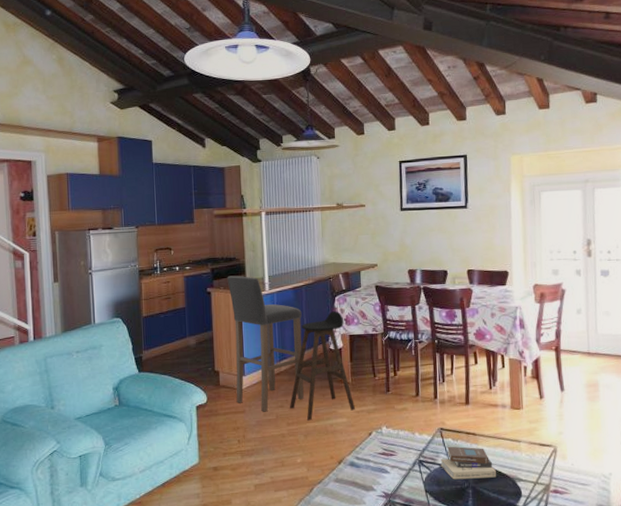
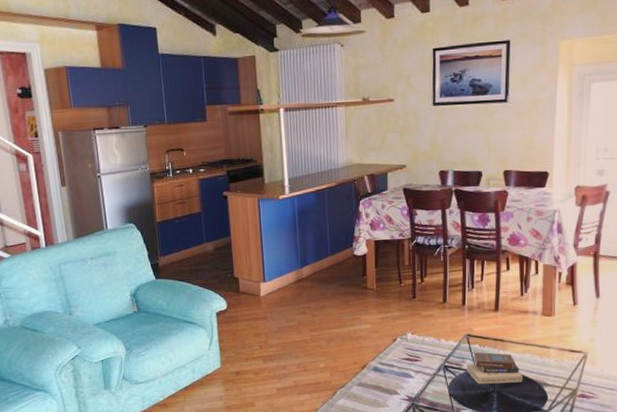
bar stool: present [227,275,304,412] -> none [244,178,327,319]
bar stool: present [290,311,356,421] -> none [312,215,380,327]

